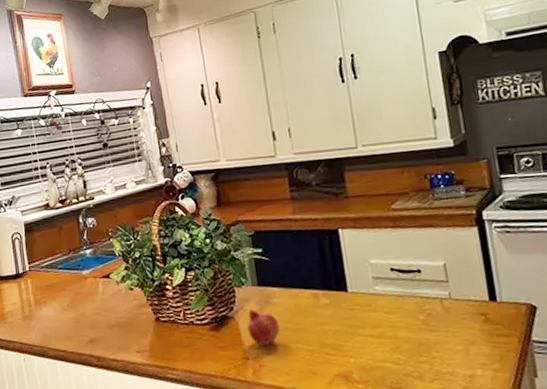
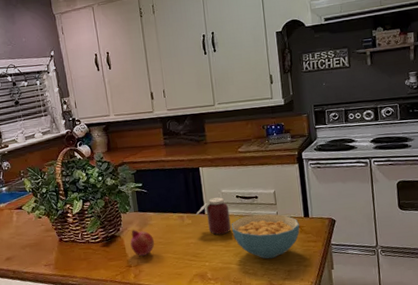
jar: none [335,270,385,321] -> present [196,197,231,235]
cereal bowl: none [384,294,484,358] -> present [231,213,300,259]

